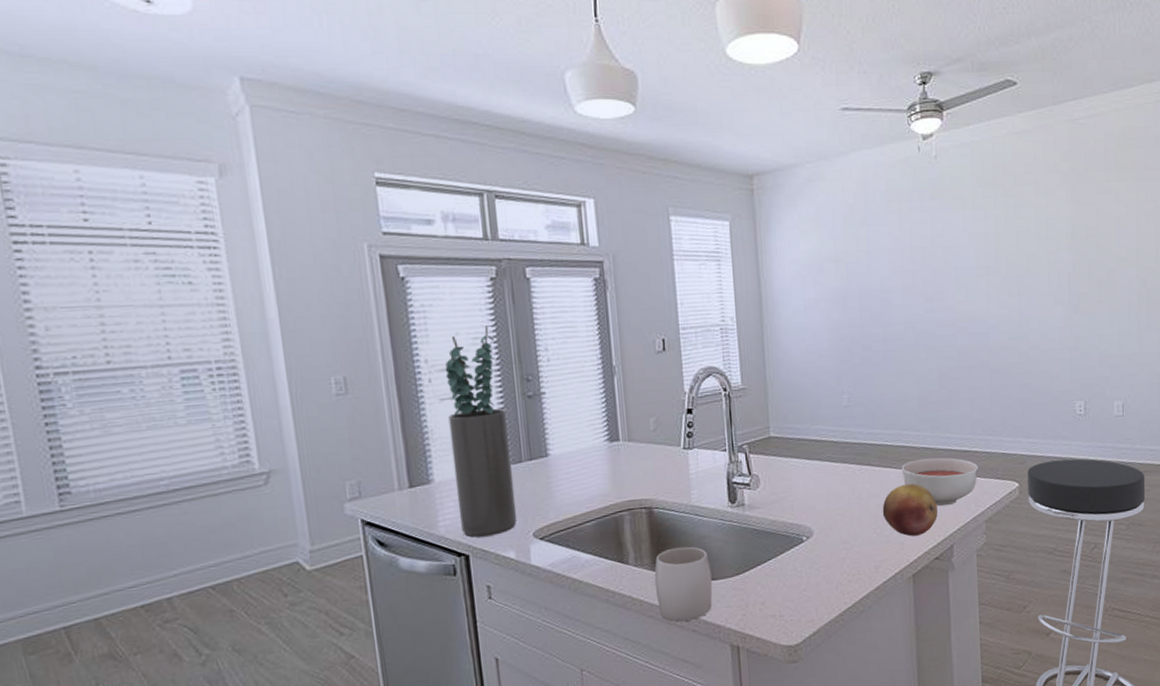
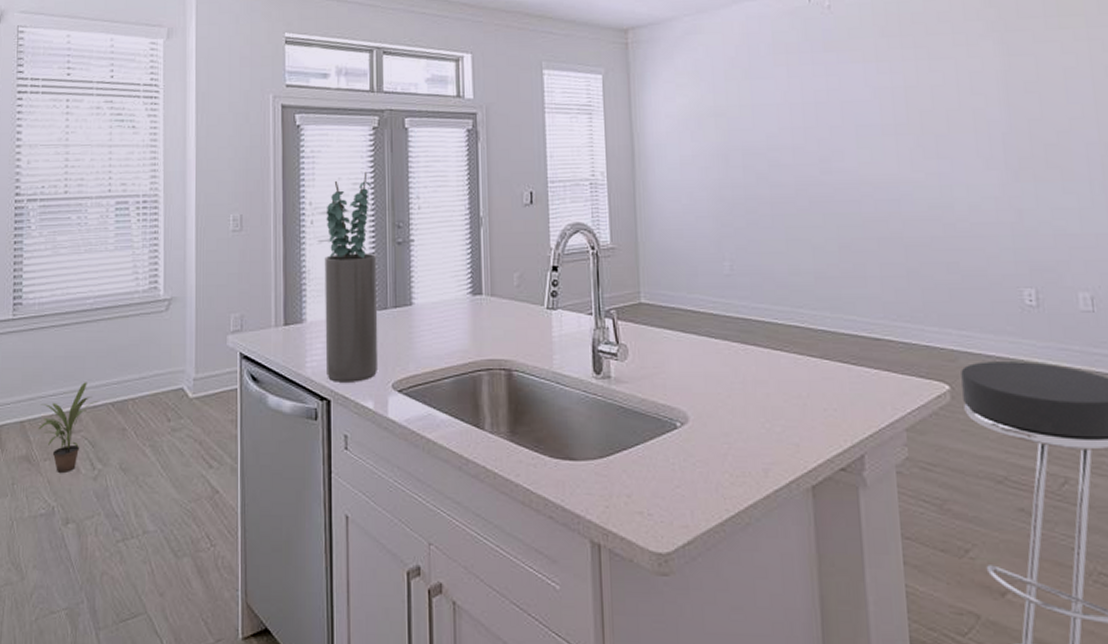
potted plant: none [118,568,195,665] -> present [38,382,99,472]
mug: present [654,546,713,622] -> none [510,417,573,504]
fruit: present [882,483,938,536] -> none [772,372,843,437]
bowl: present [901,457,978,506] -> none [795,344,894,405]

